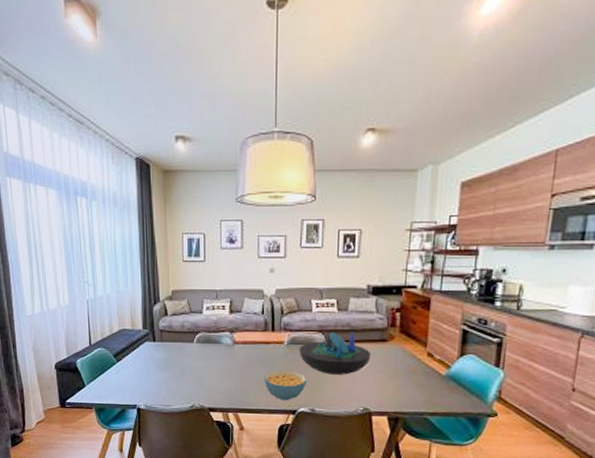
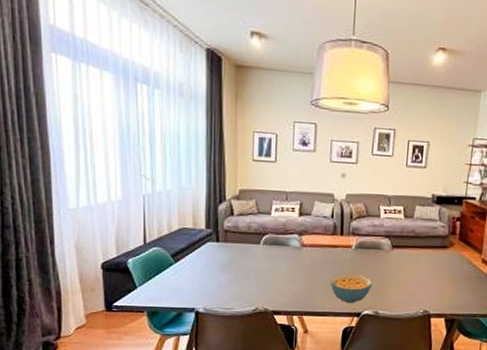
decorative bowl: present [299,331,371,375] -> none [366,237,433,279]

